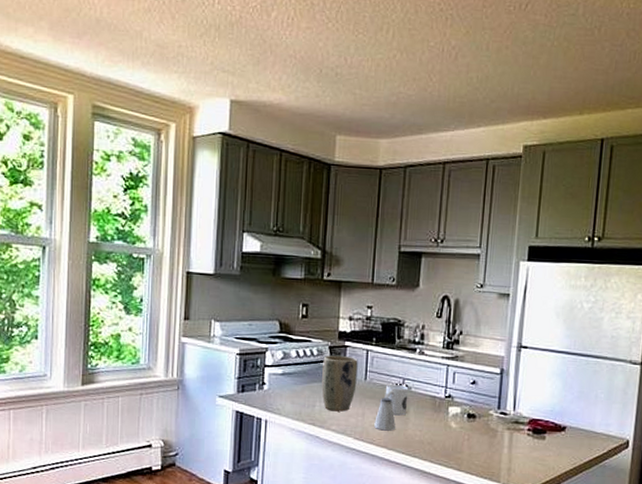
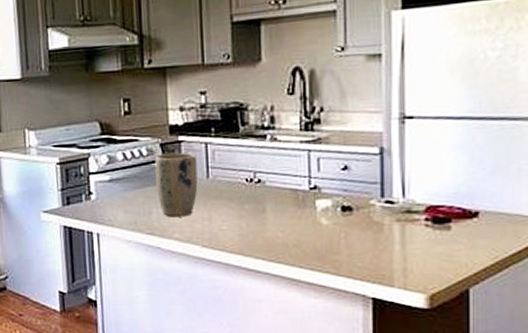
saltshaker: present [374,398,395,431] -> none [224,196,251,235]
mug: present [385,384,409,416] -> none [233,179,263,216]

